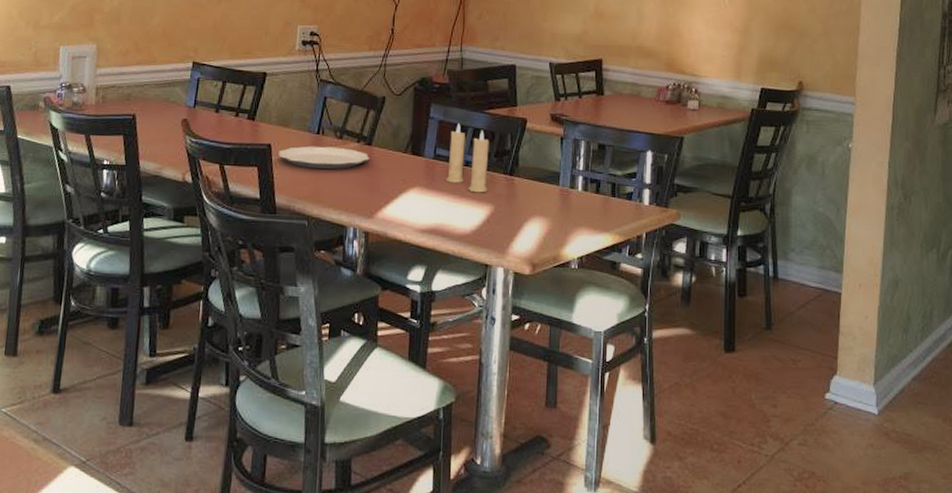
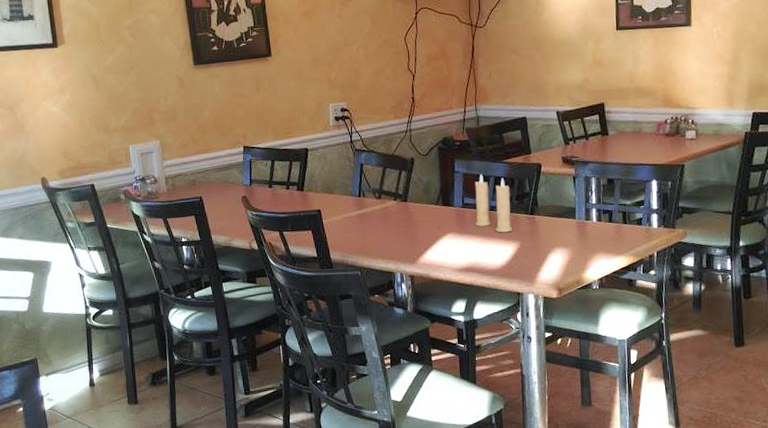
plate: present [278,146,370,170] -> none [327,206,407,227]

